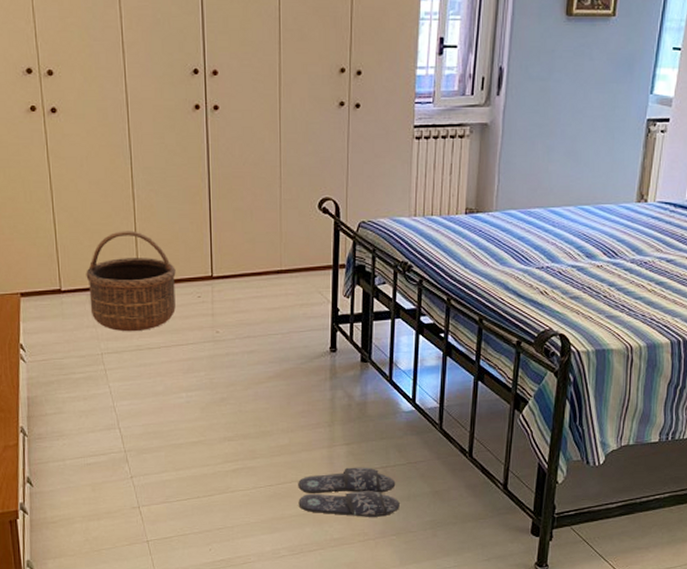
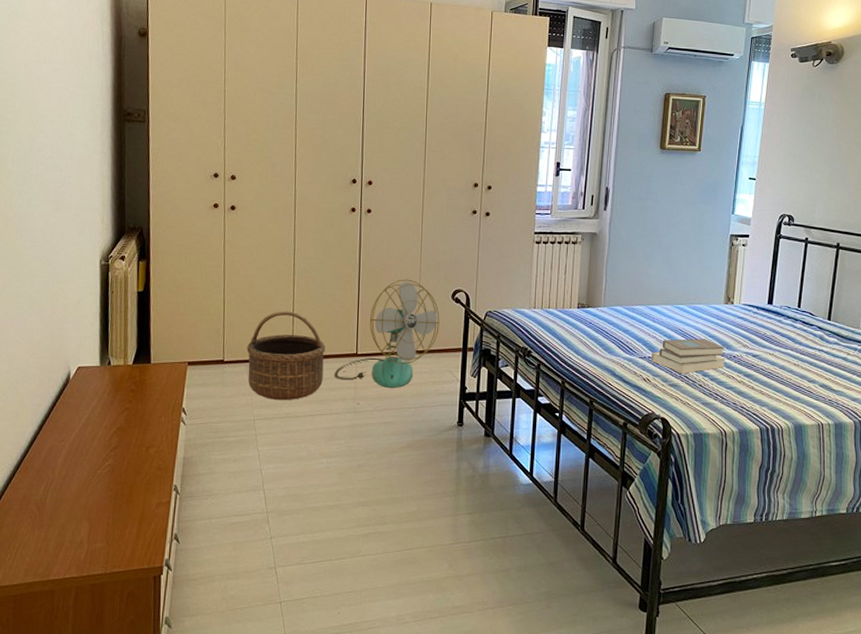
electric fan: none [187,188,306,313] -> present [334,279,440,388]
slippers: present [298,467,400,517] -> none [423,536,517,586]
books: none [549,244,637,284] -> present [650,338,727,374]

